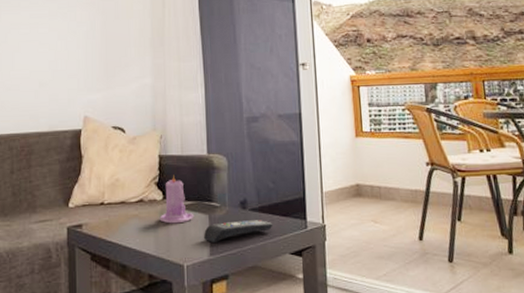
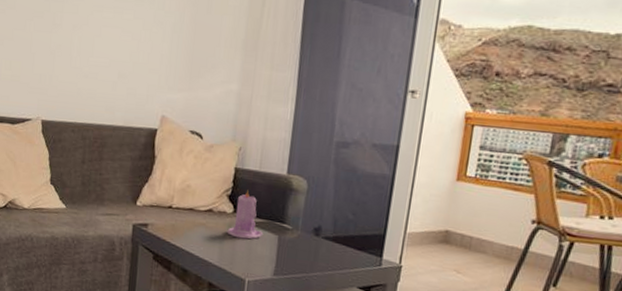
remote control: present [203,220,273,242] -> none [269,245,346,264]

